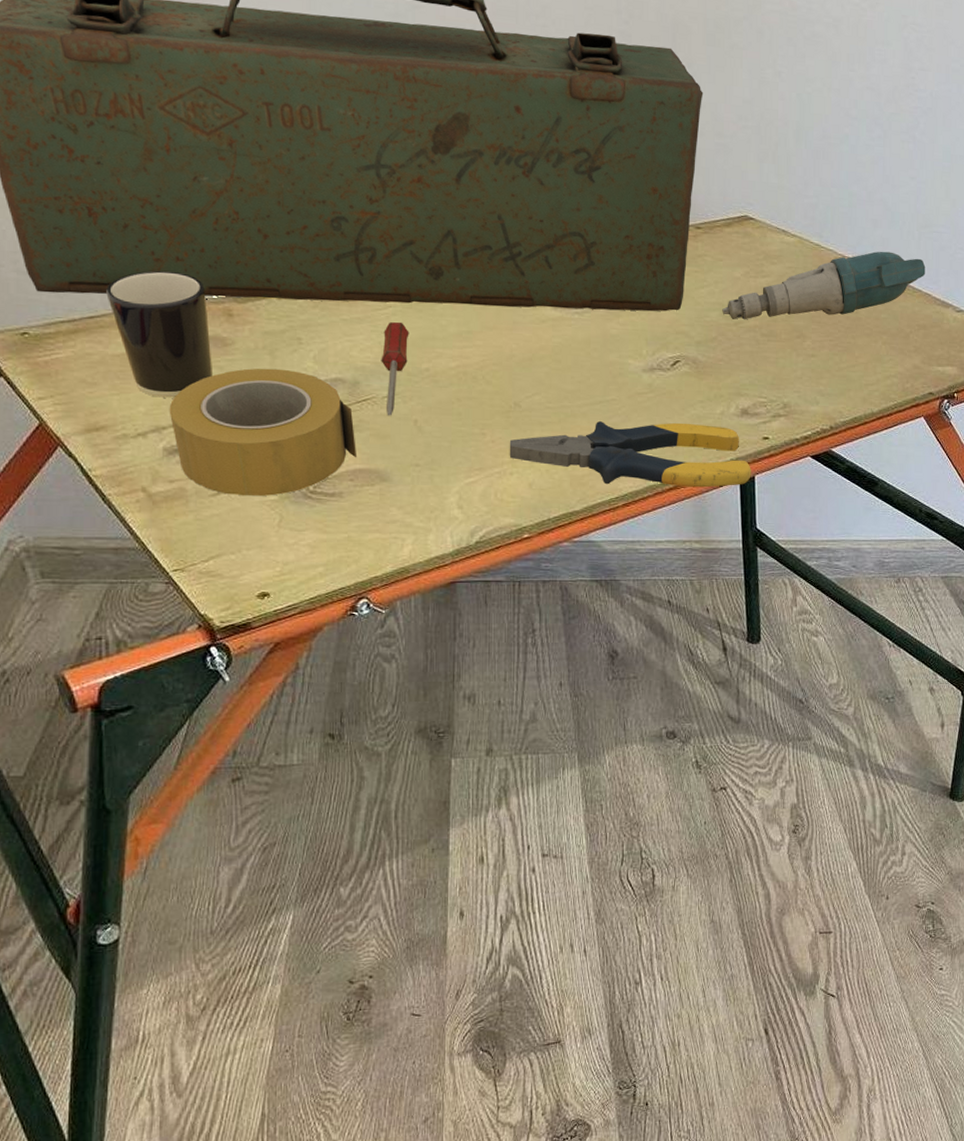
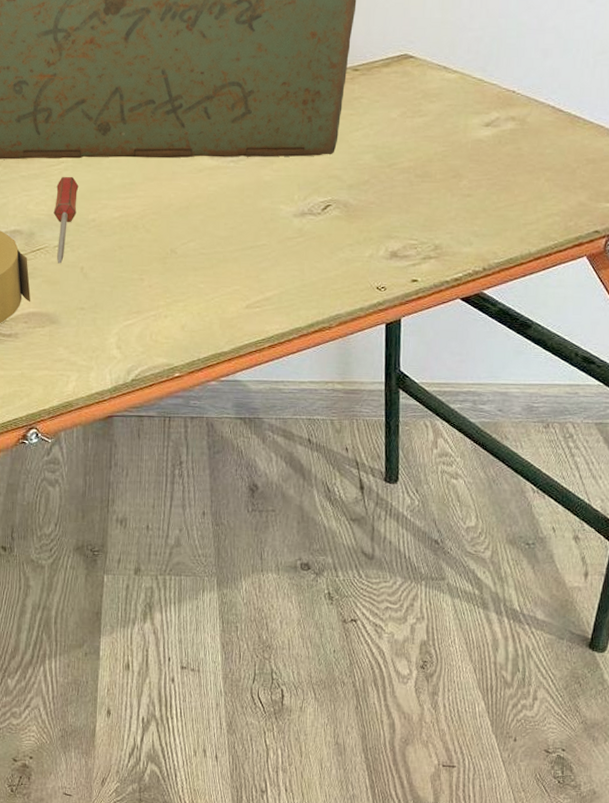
pliers: present [509,421,751,488] -> none [164,266,398,330]
power drill: present [722,251,926,319] -> none [376,82,600,161]

